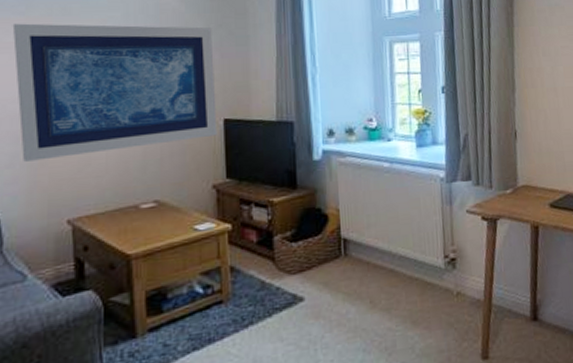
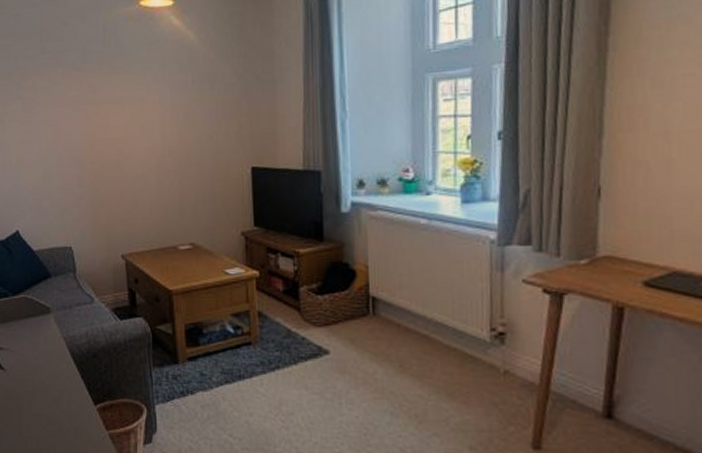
wall art: present [12,23,217,162] -> none [73,73,245,202]

